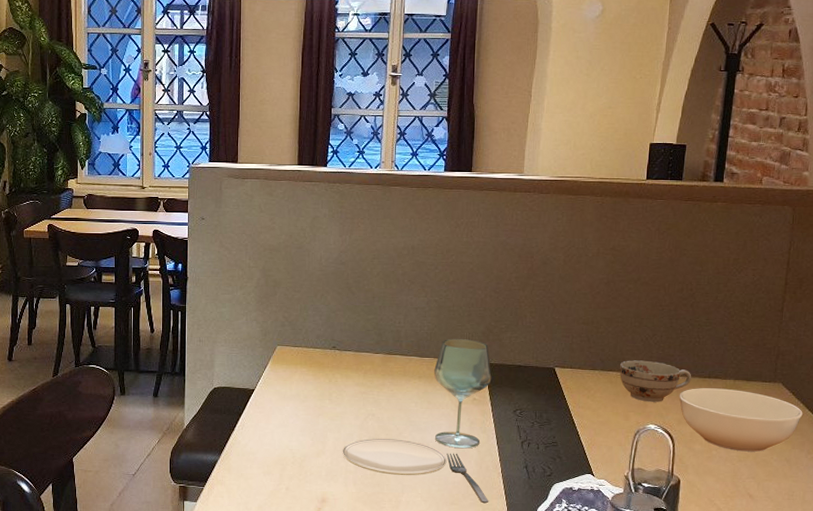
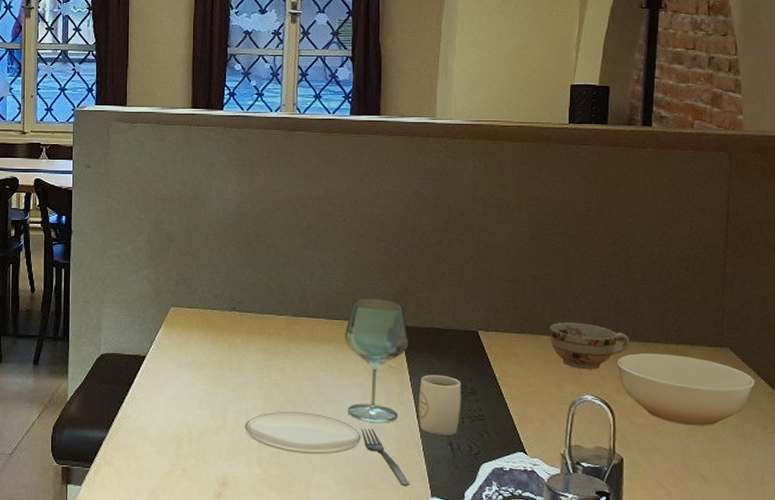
mug: none [498,406,538,459] -> present [418,374,462,435]

